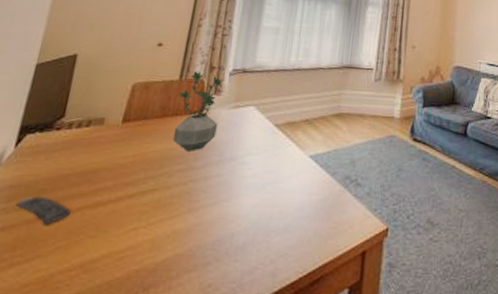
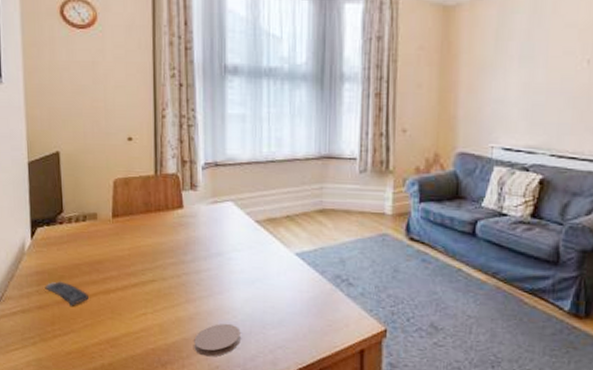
potted plant: present [172,71,225,151] -> none [157,165,200,246]
coaster: none [186,234,243,274] -> present [194,324,241,357]

